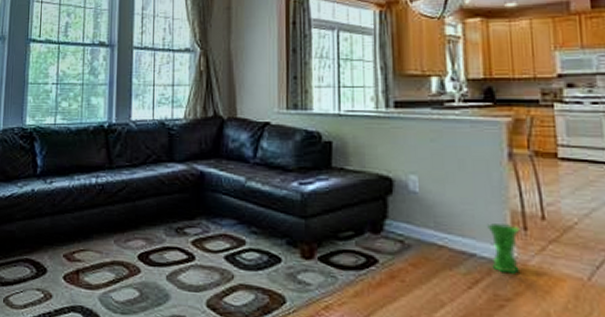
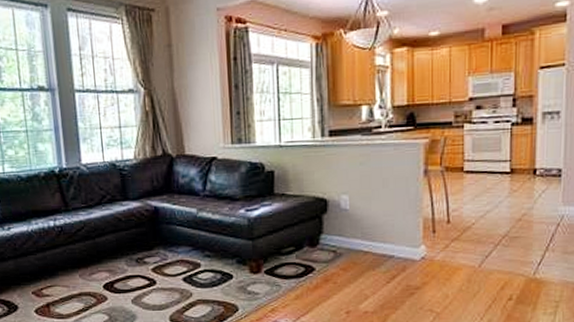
vase: present [487,223,520,274] -> none [404,229,430,268]

